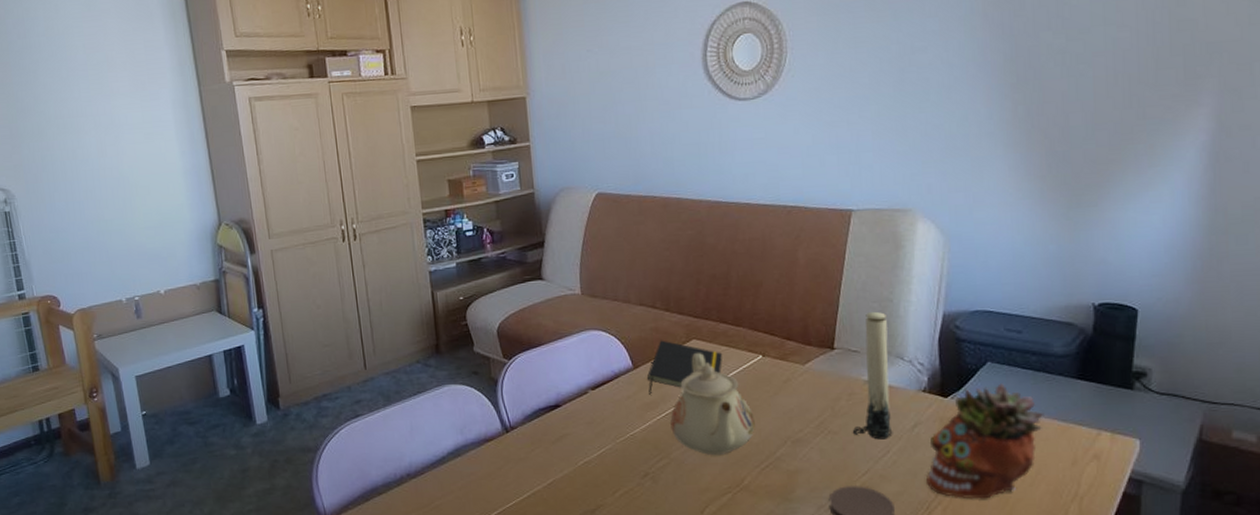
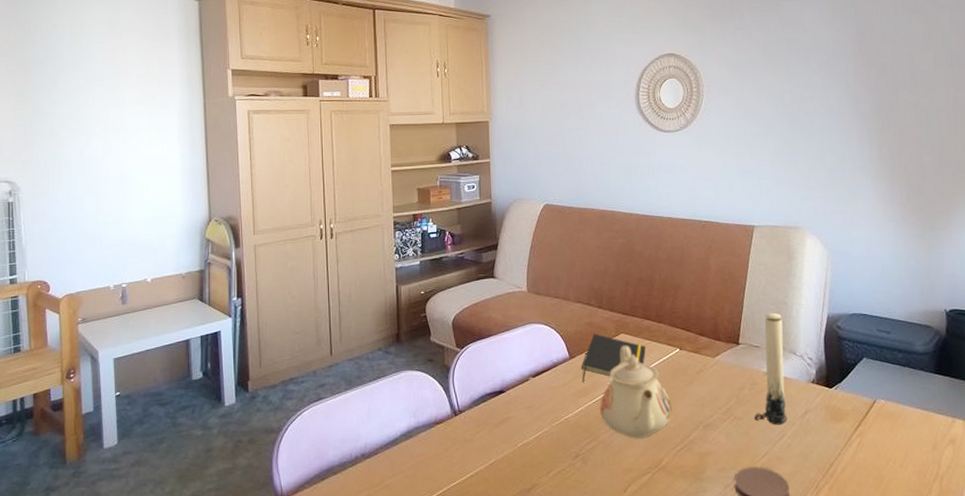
succulent planter: present [927,383,1044,499] -> none [815,376,910,479]

